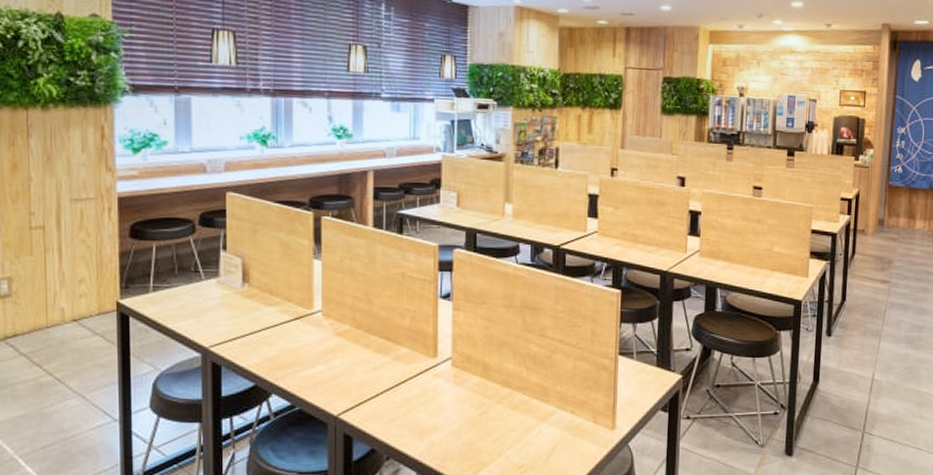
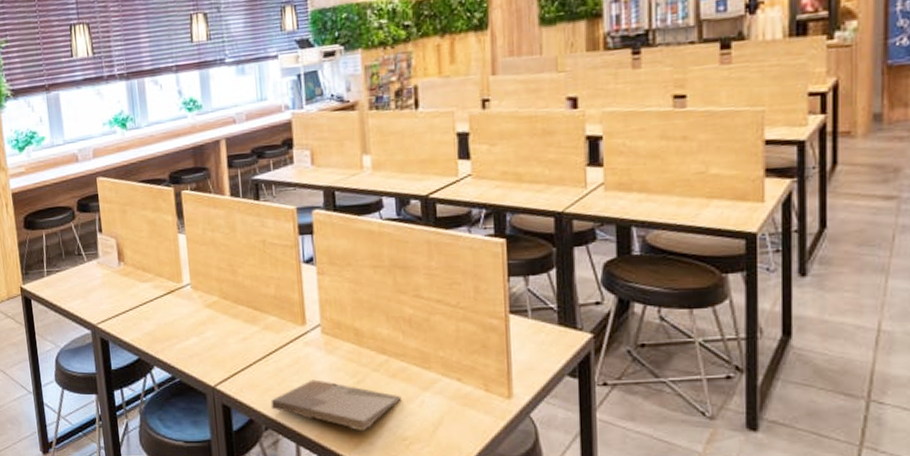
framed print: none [395,410,521,460] -> present [271,379,402,432]

